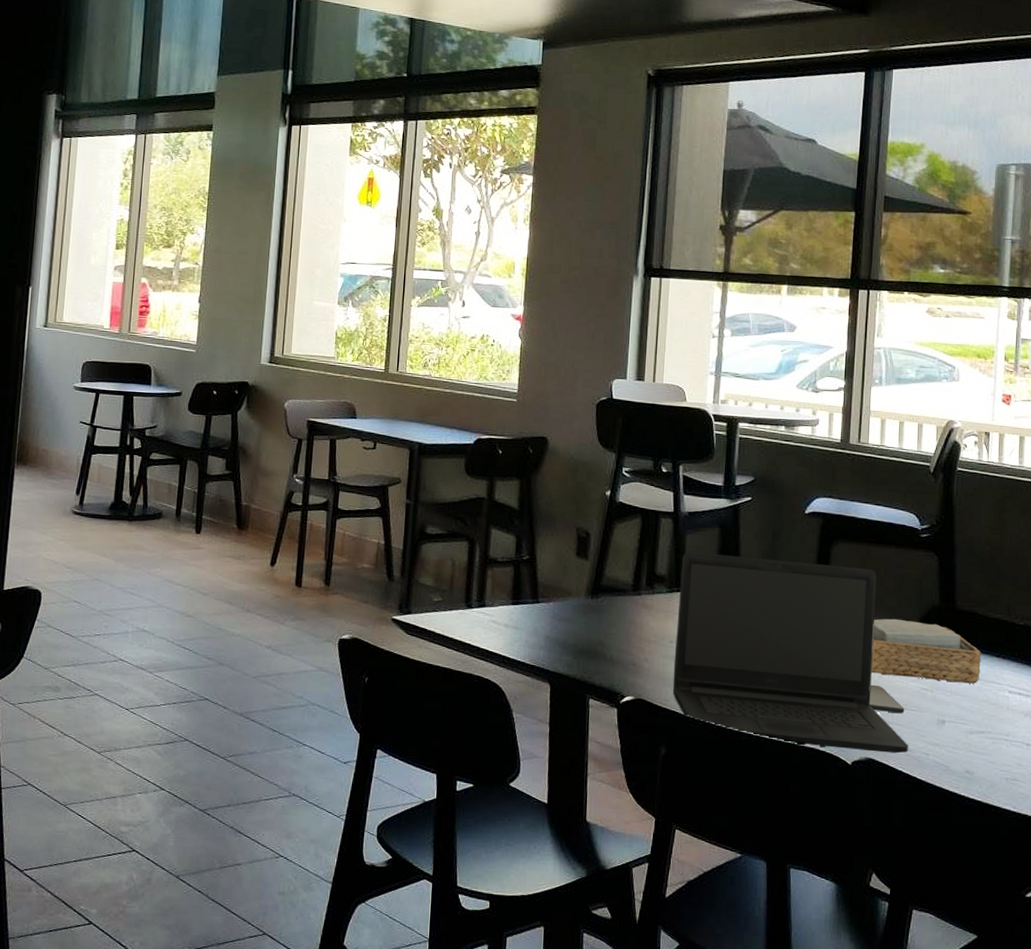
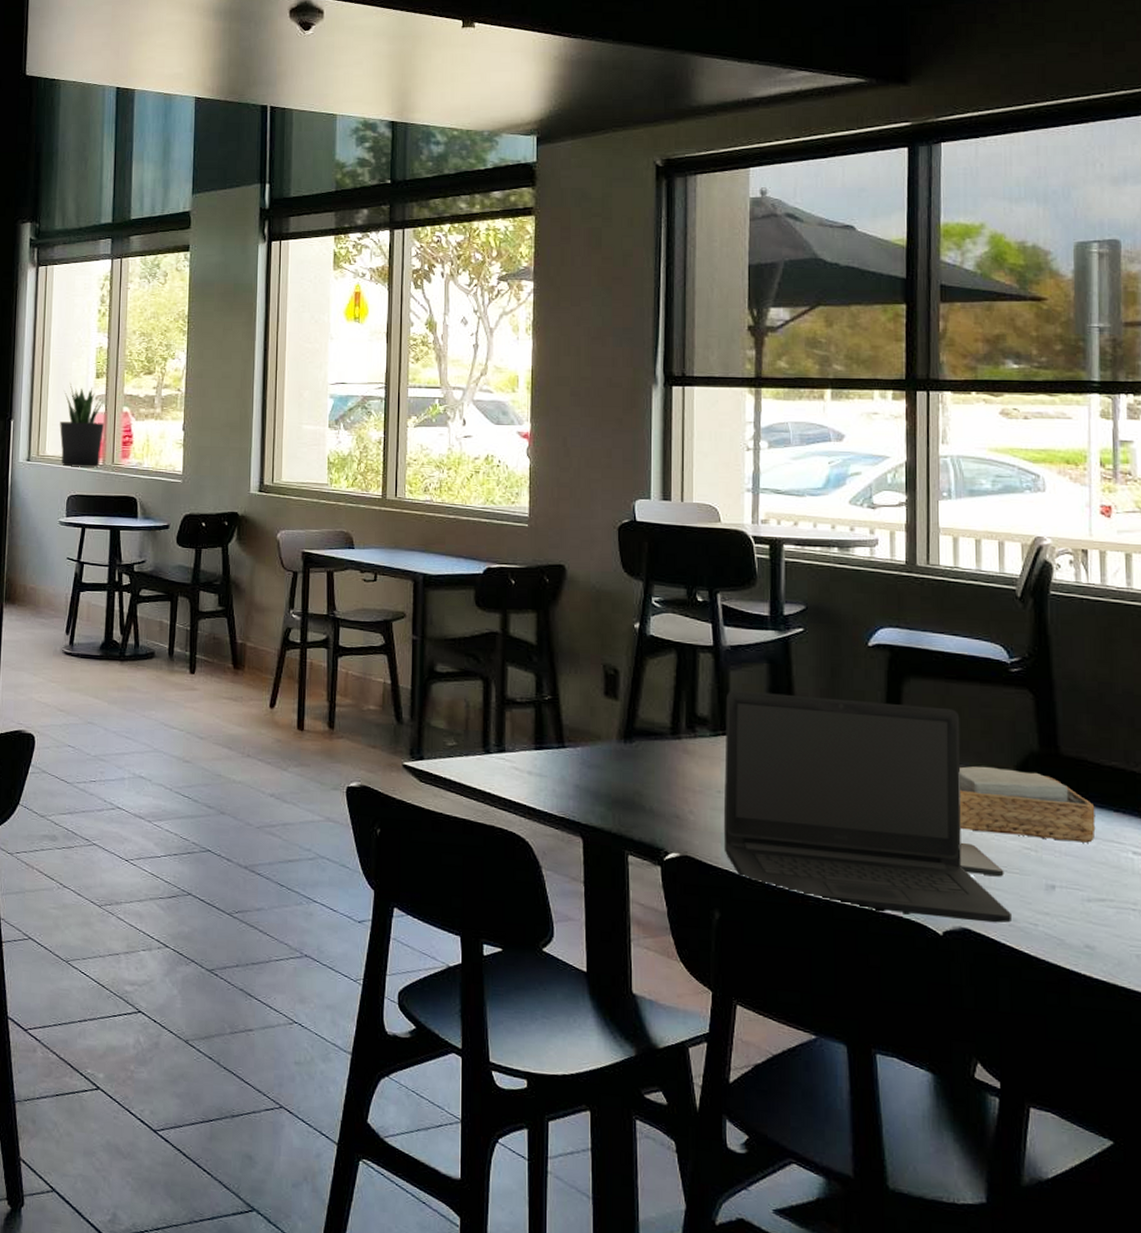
planter: none [77,252,123,335] -> present [60,383,105,468]

